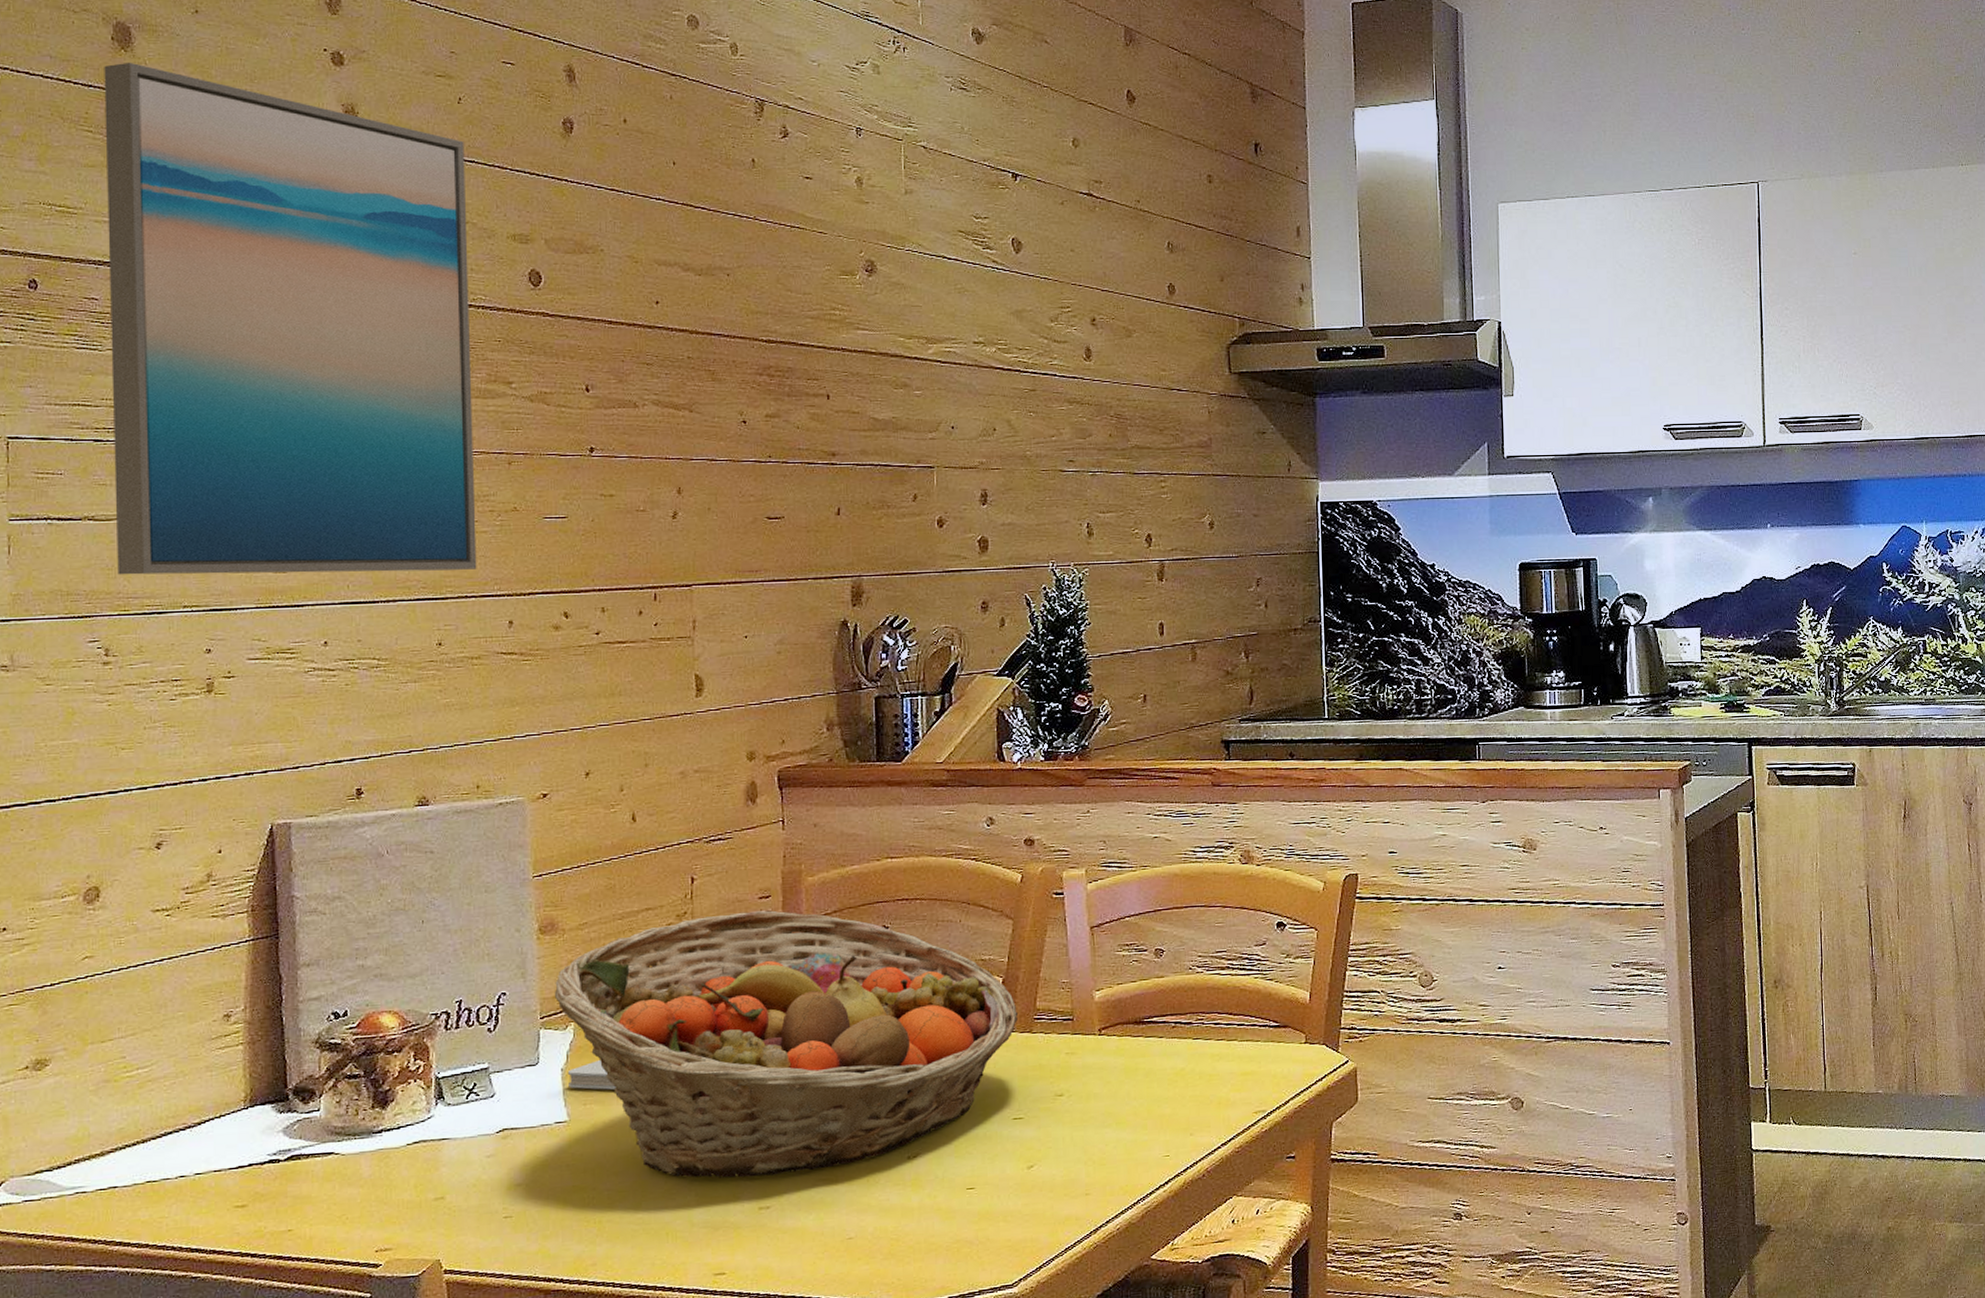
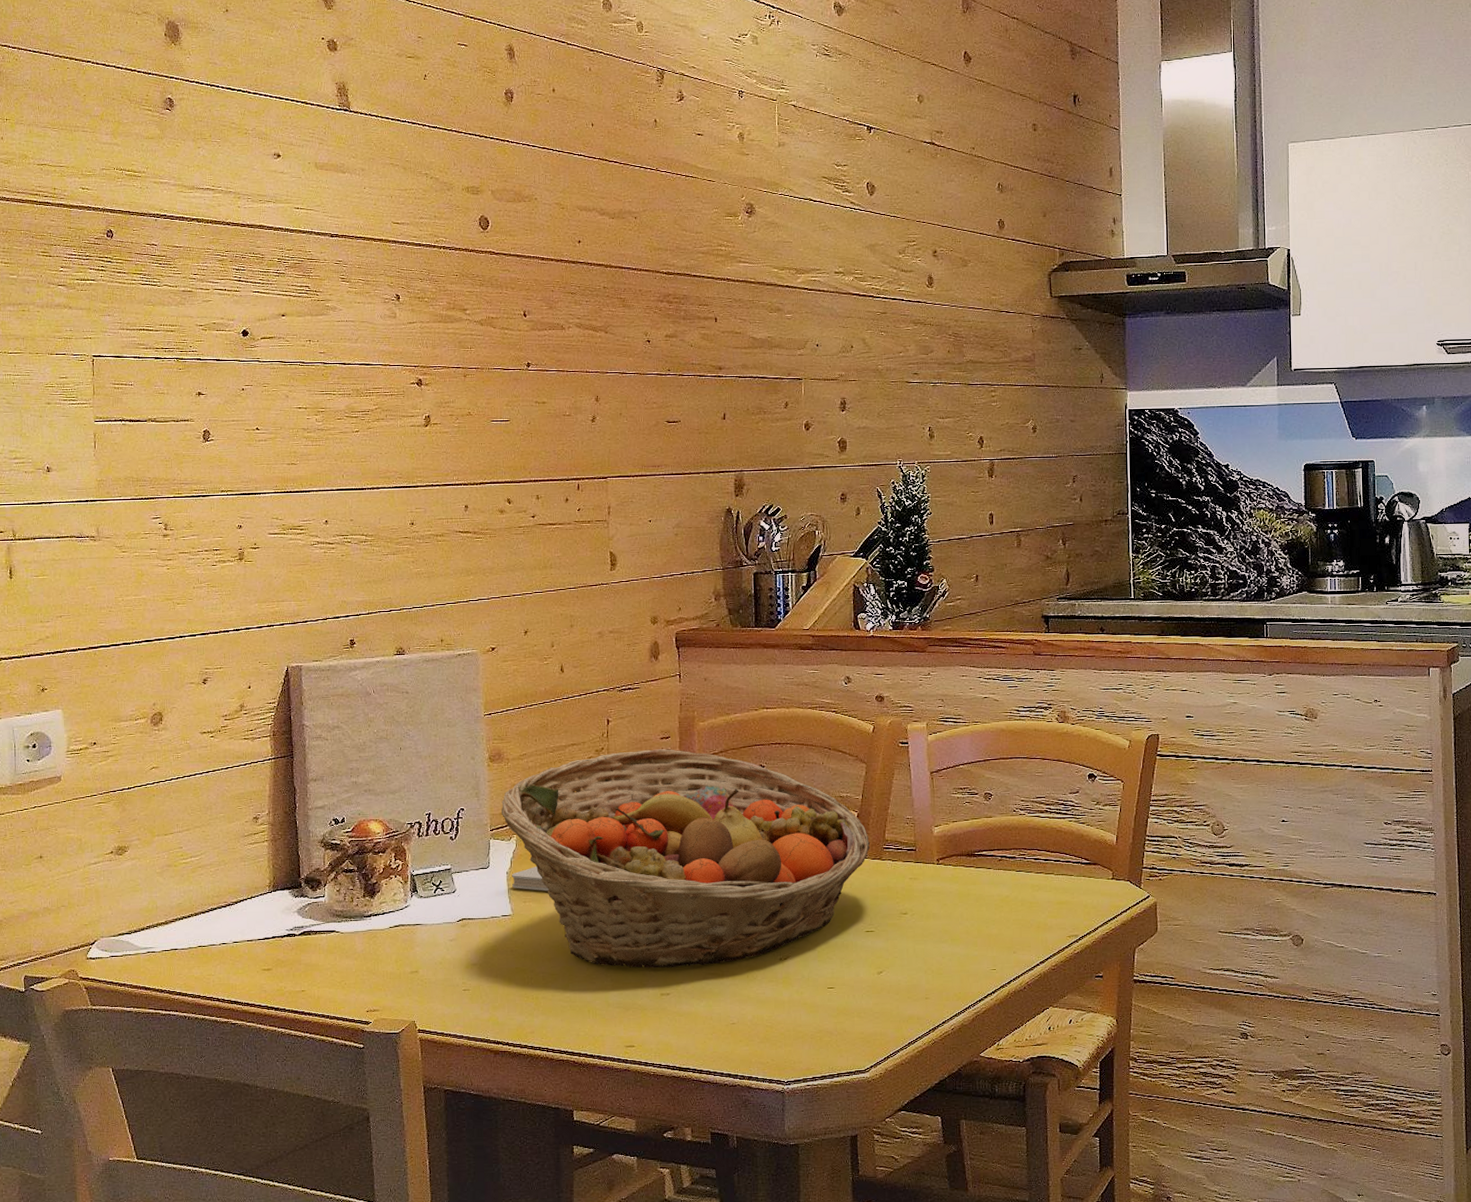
wall art: present [104,62,477,575] -> none [159,53,440,466]

